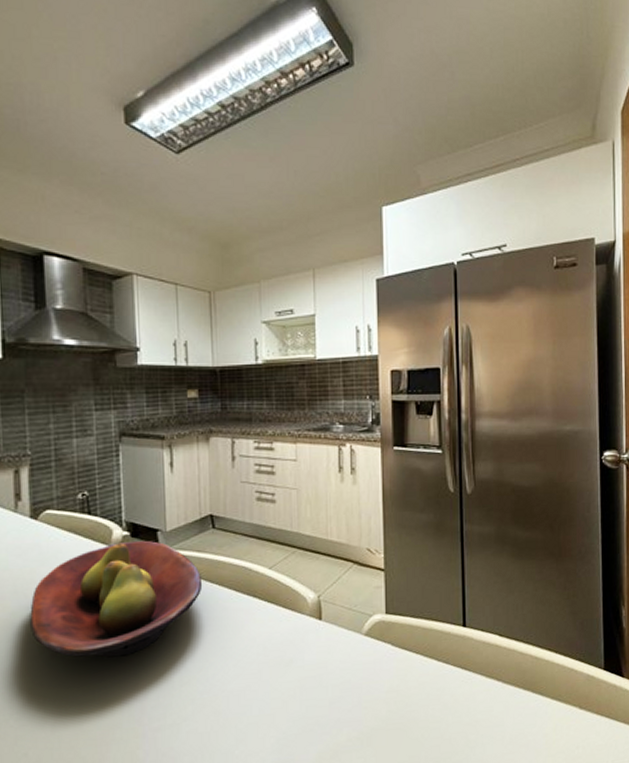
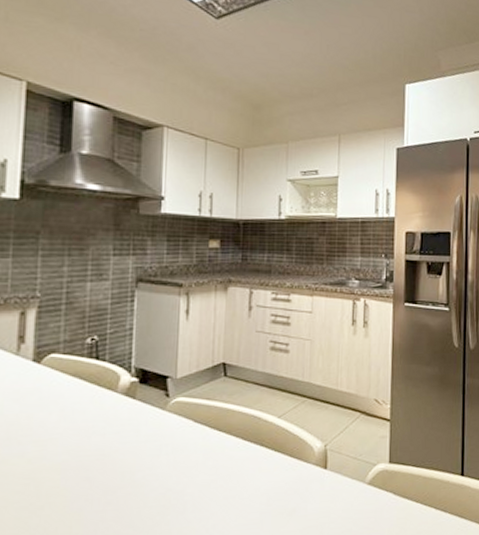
fruit bowl: present [30,540,203,658] -> none [21,387,210,508]

